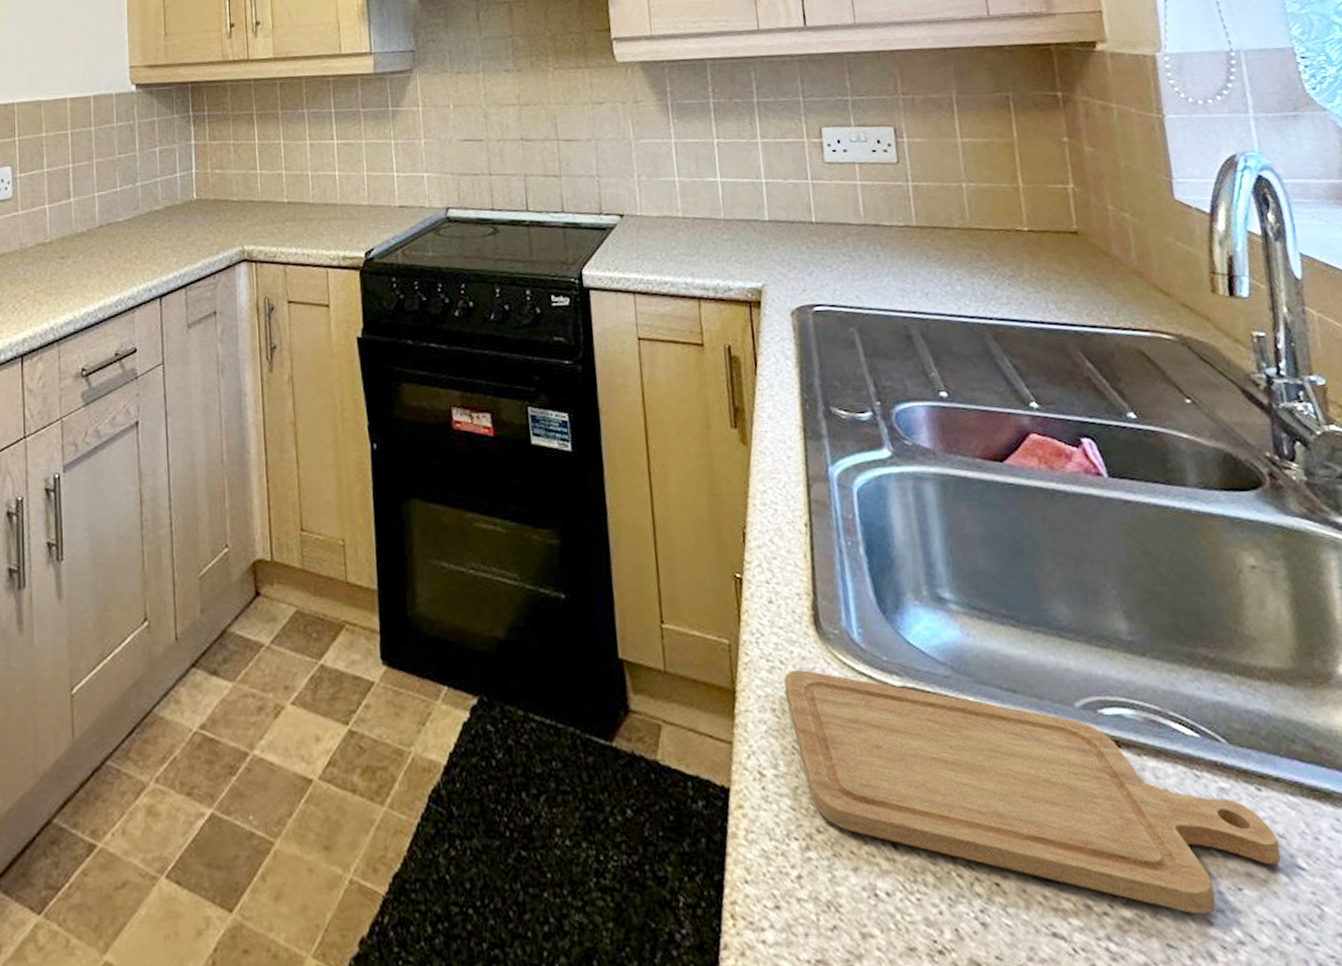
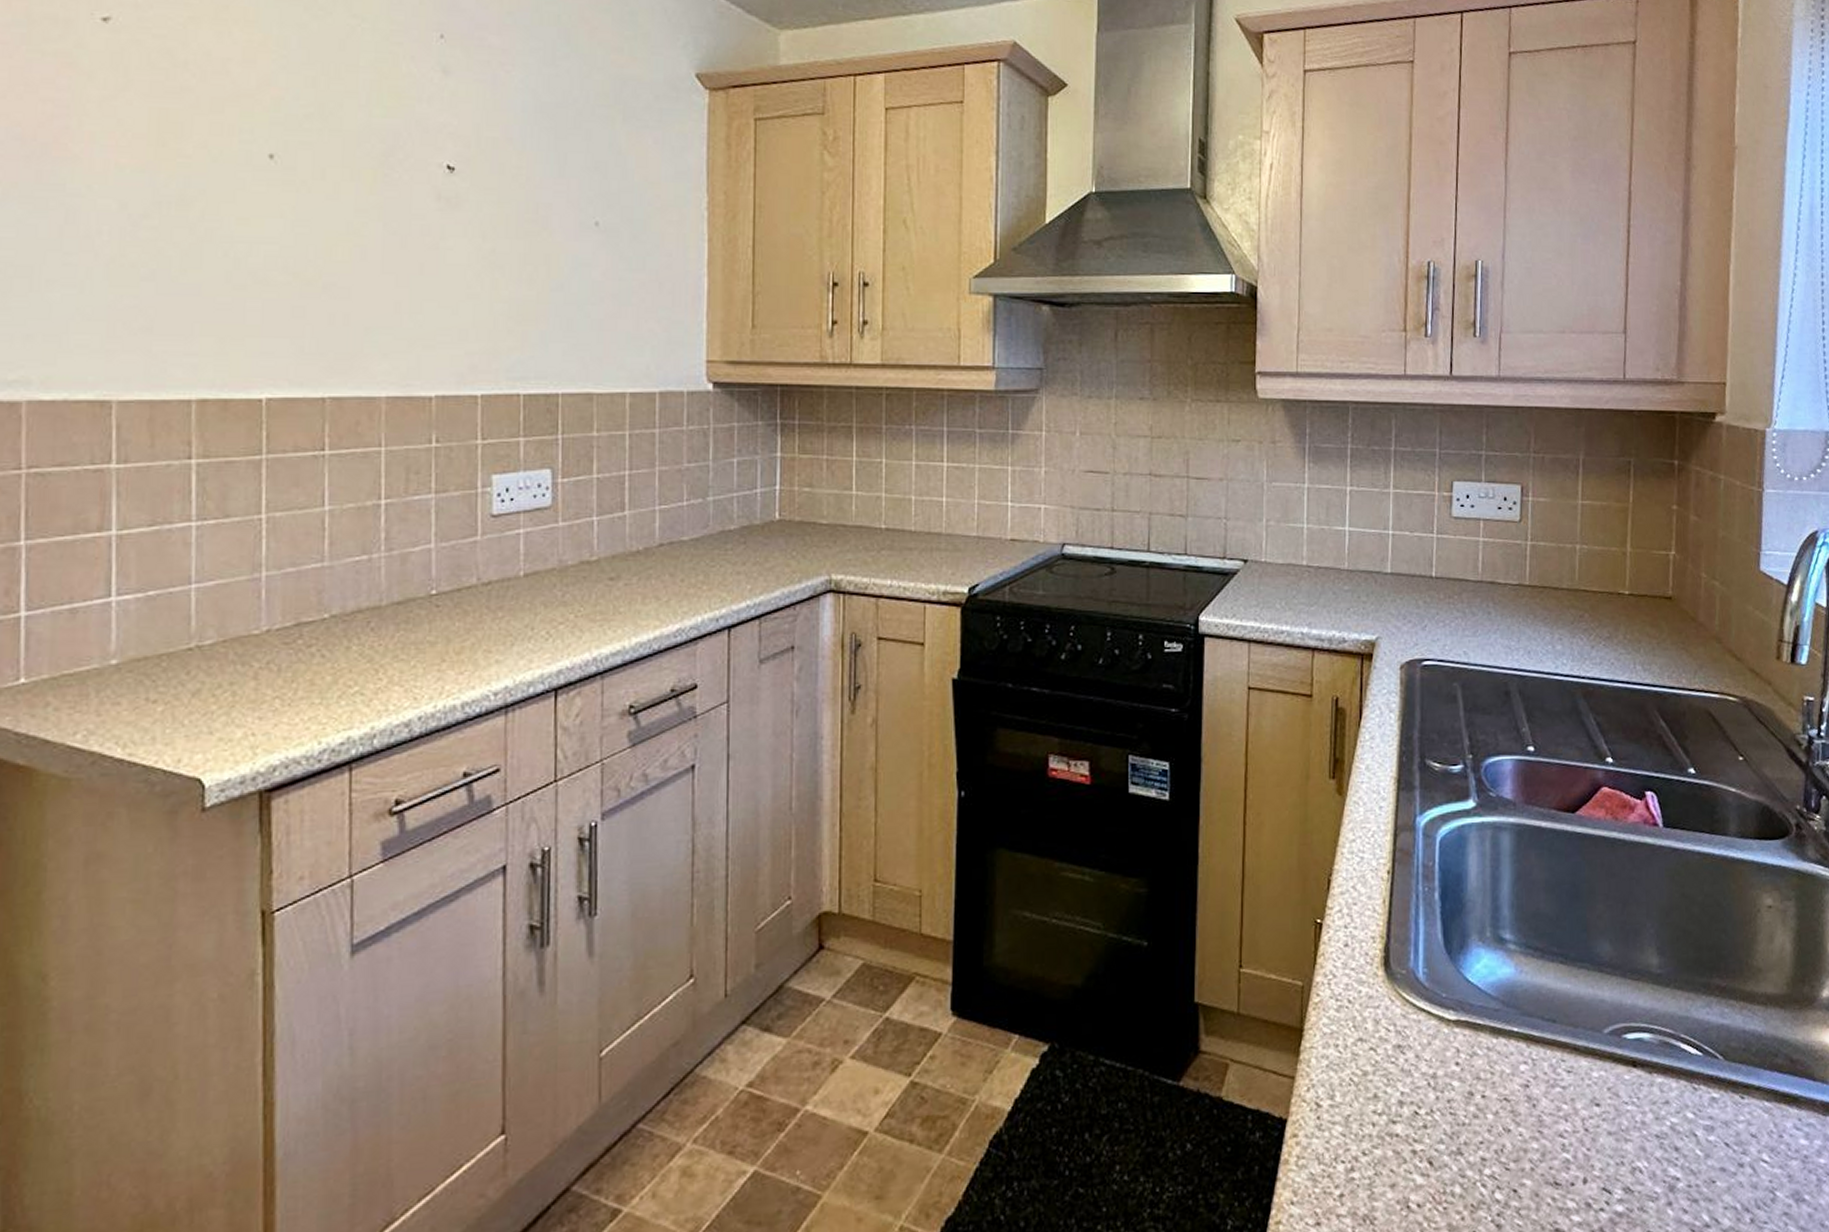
chopping board: present [784,670,1282,915] -> none [1349,1007,1751,1205]

